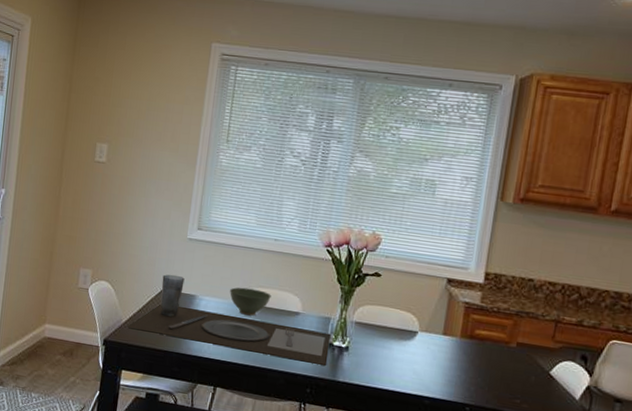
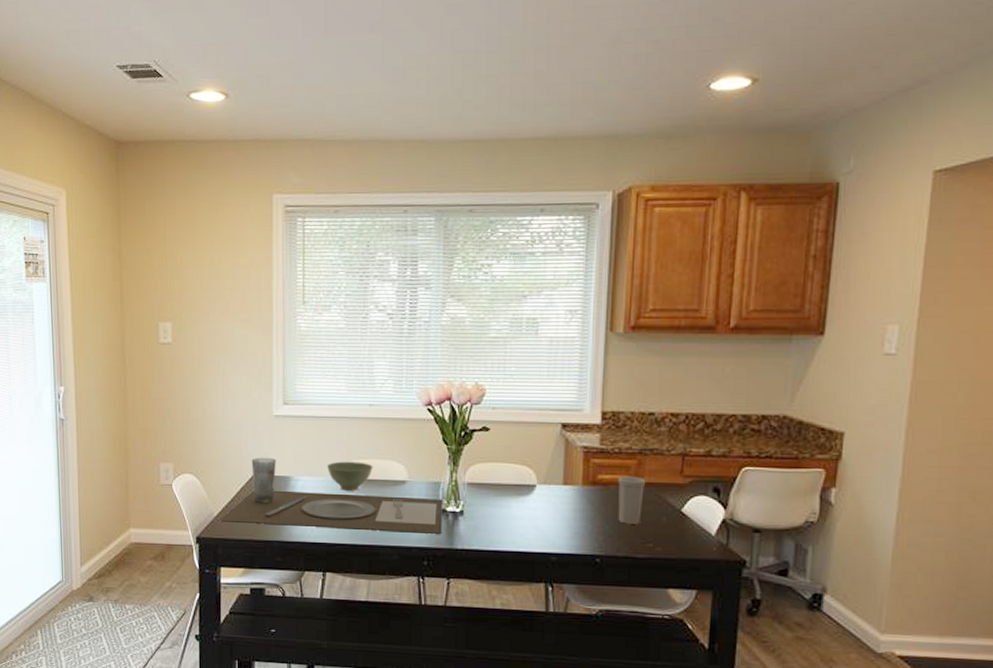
cup: none [490,333,520,380] -> present [617,476,646,524]

